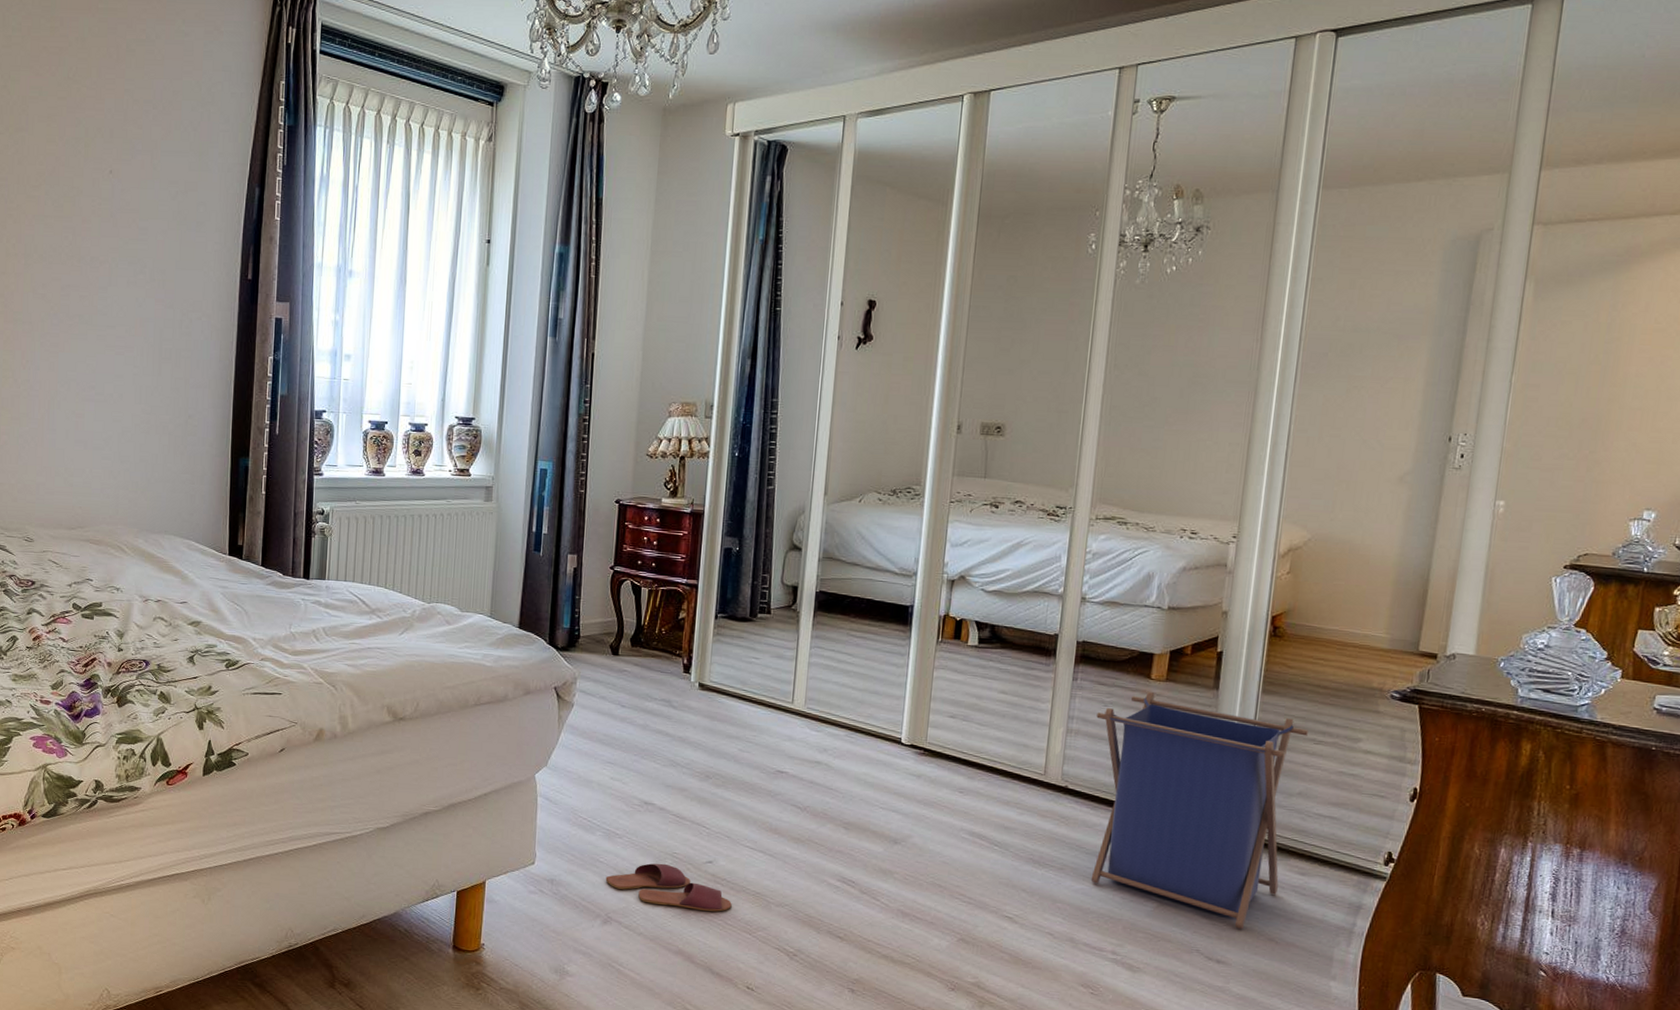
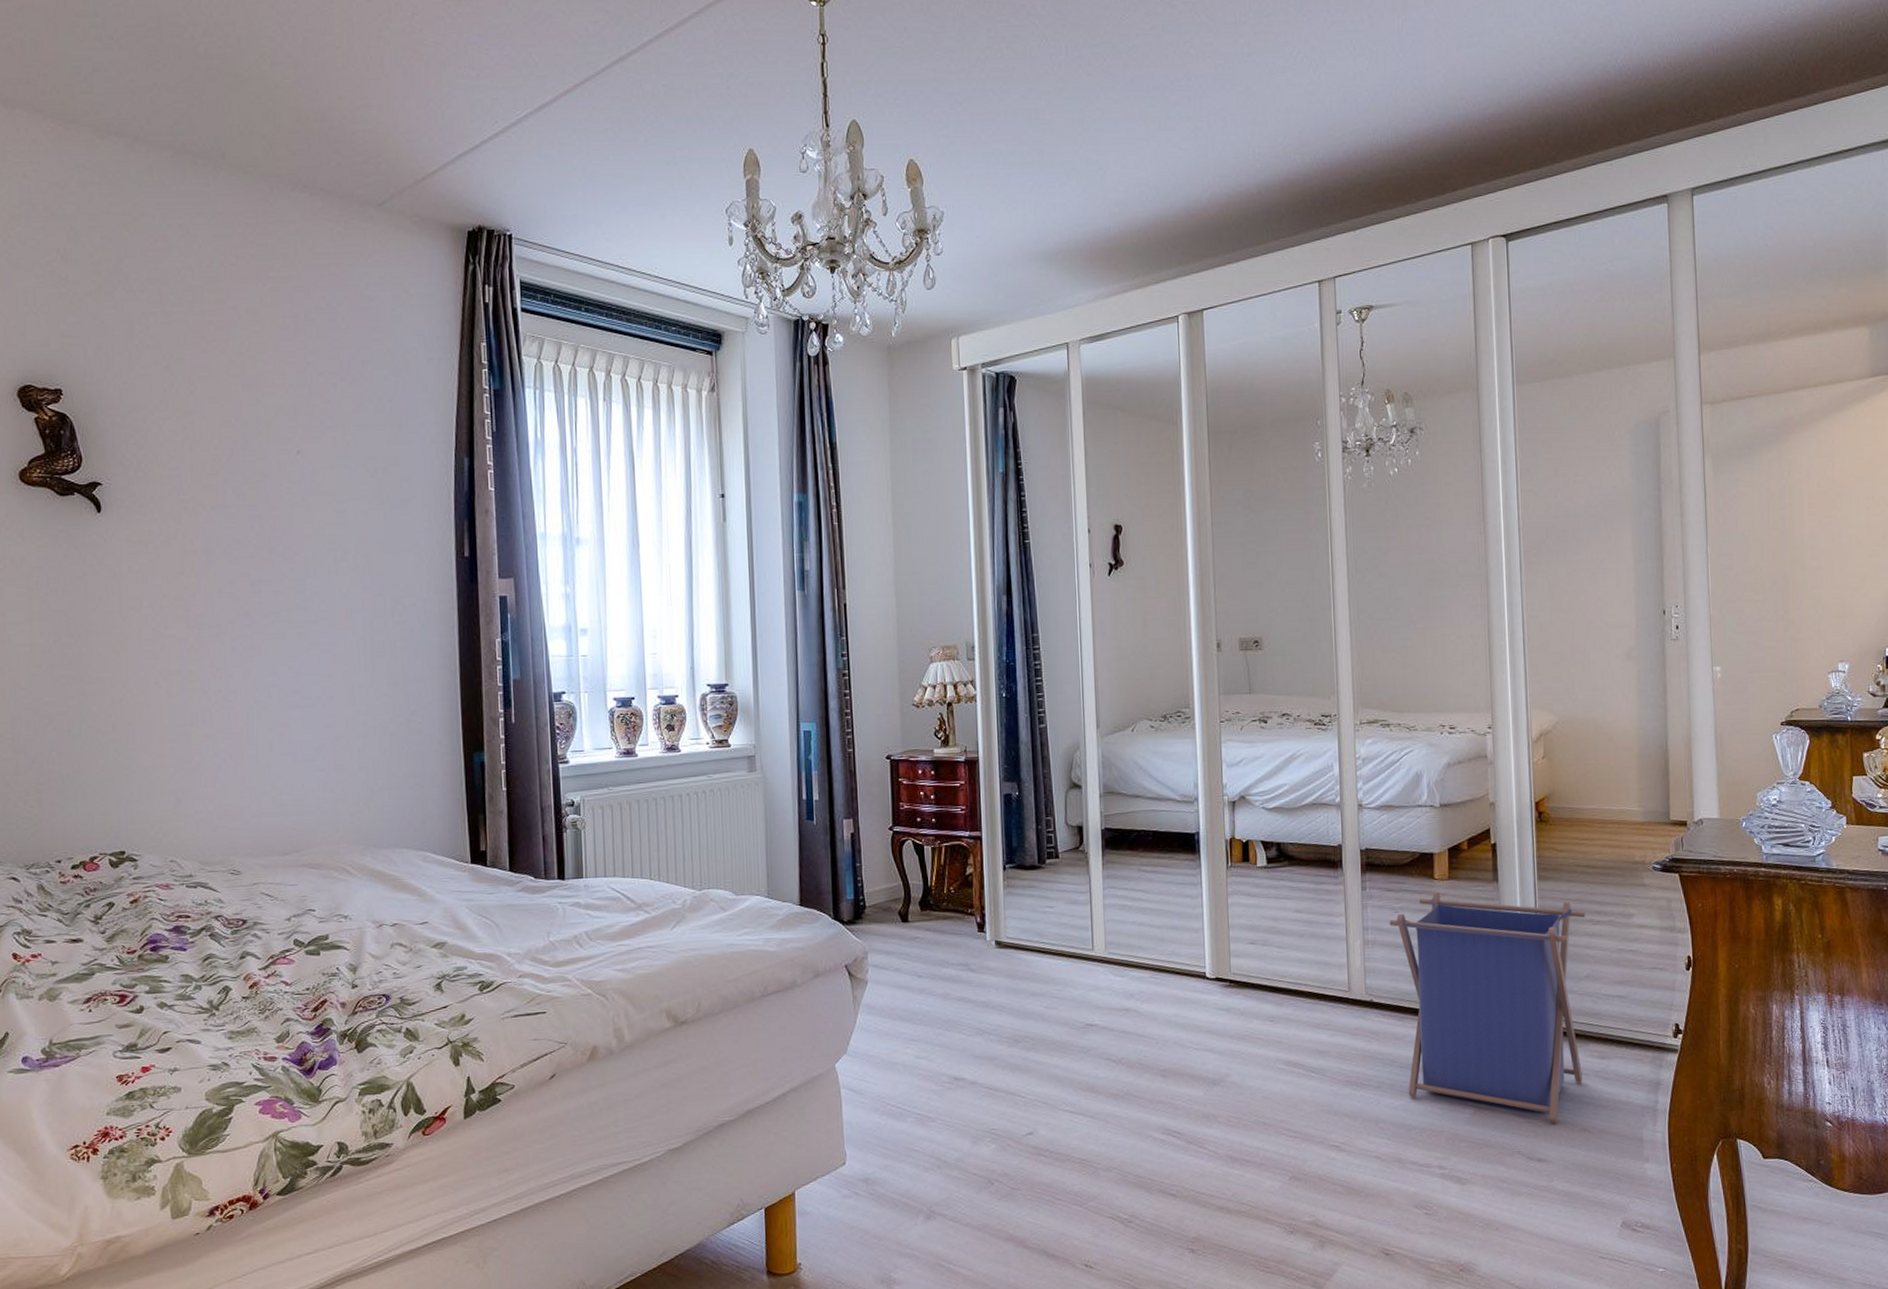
slippers: present [605,863,732,912] -> none [923,1142,1058,1189]

